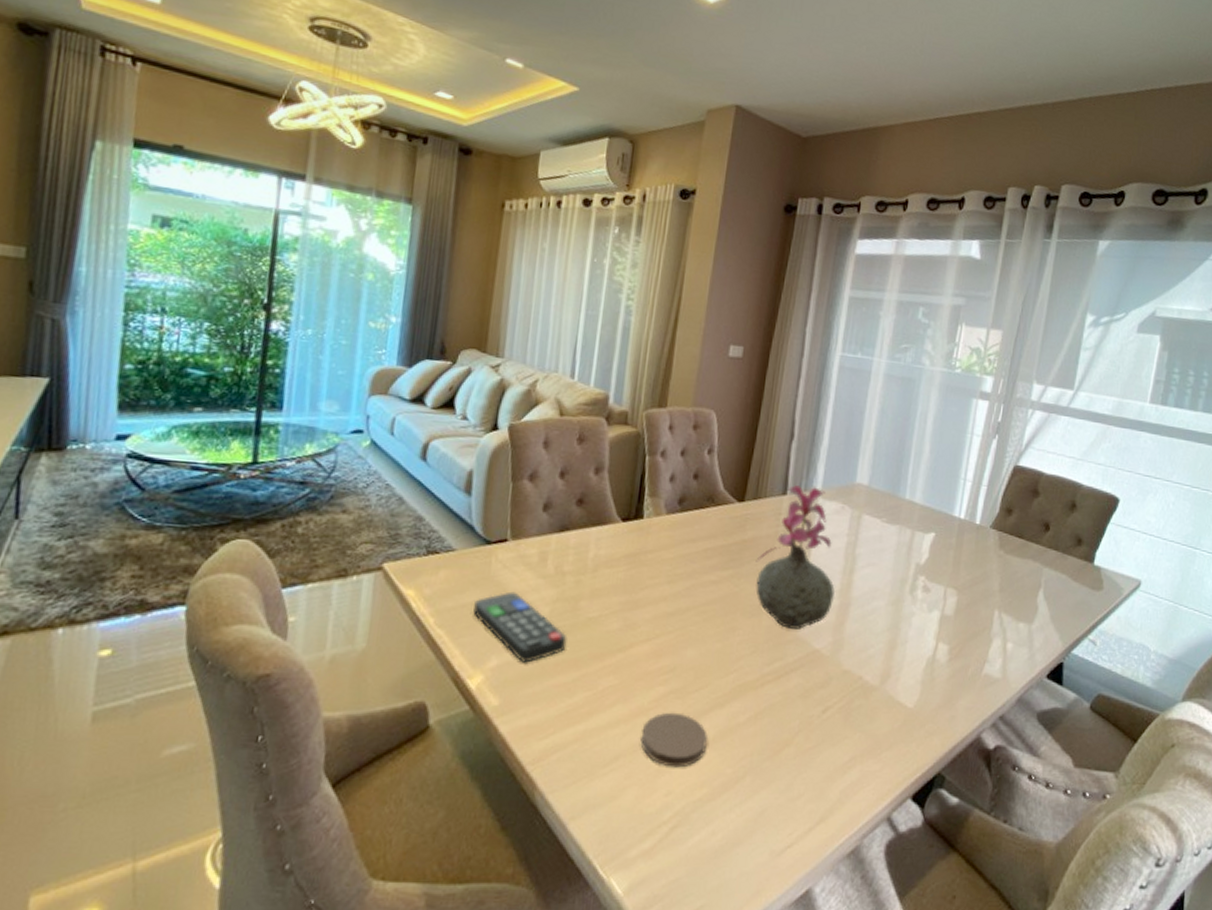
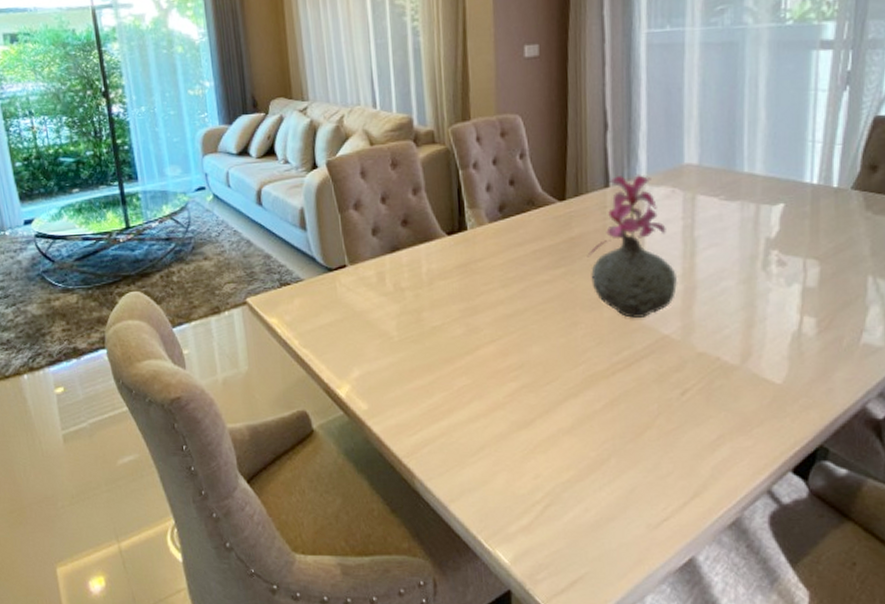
remote control: present [473,591,568,663] -> none [329,310,418,371]
coaster: present [640,712,708,768] -> none [501,404,567,454]

